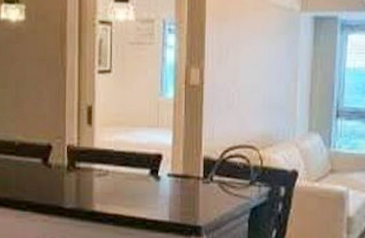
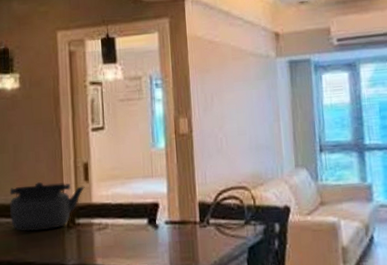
kettle: none [10,120,87,171] -> present [9,181,85,231]

